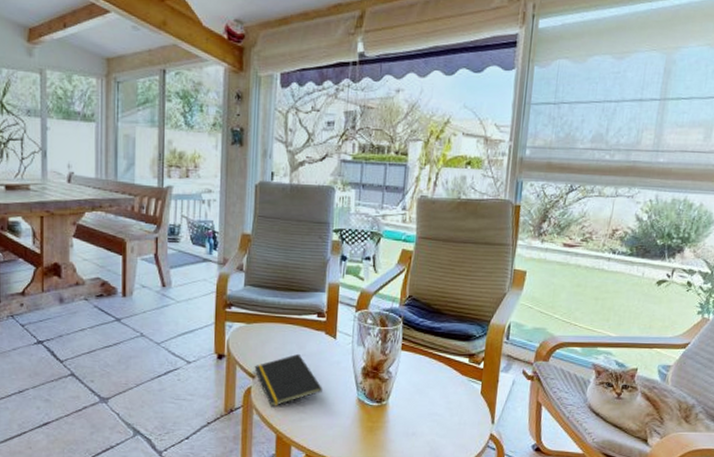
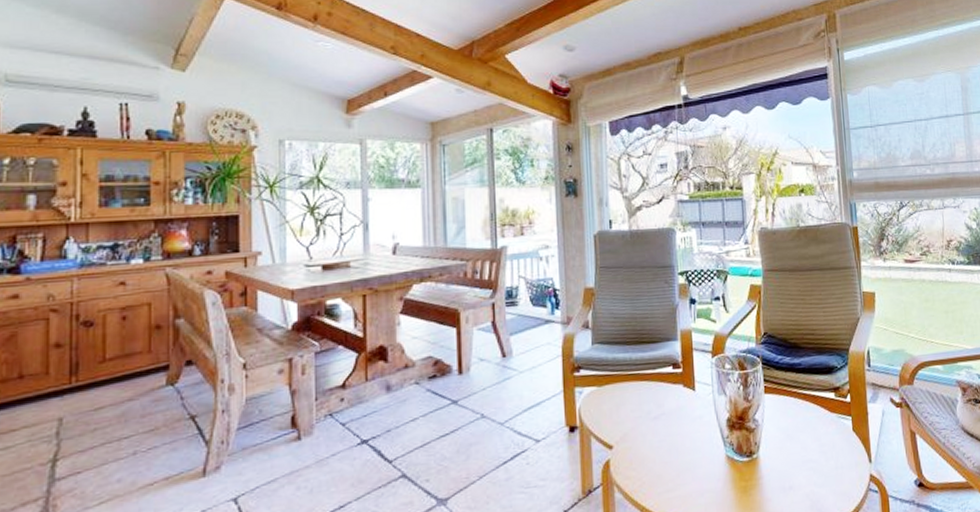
notepad: present [254,353,322,407] -> none [610,413,687,481]

